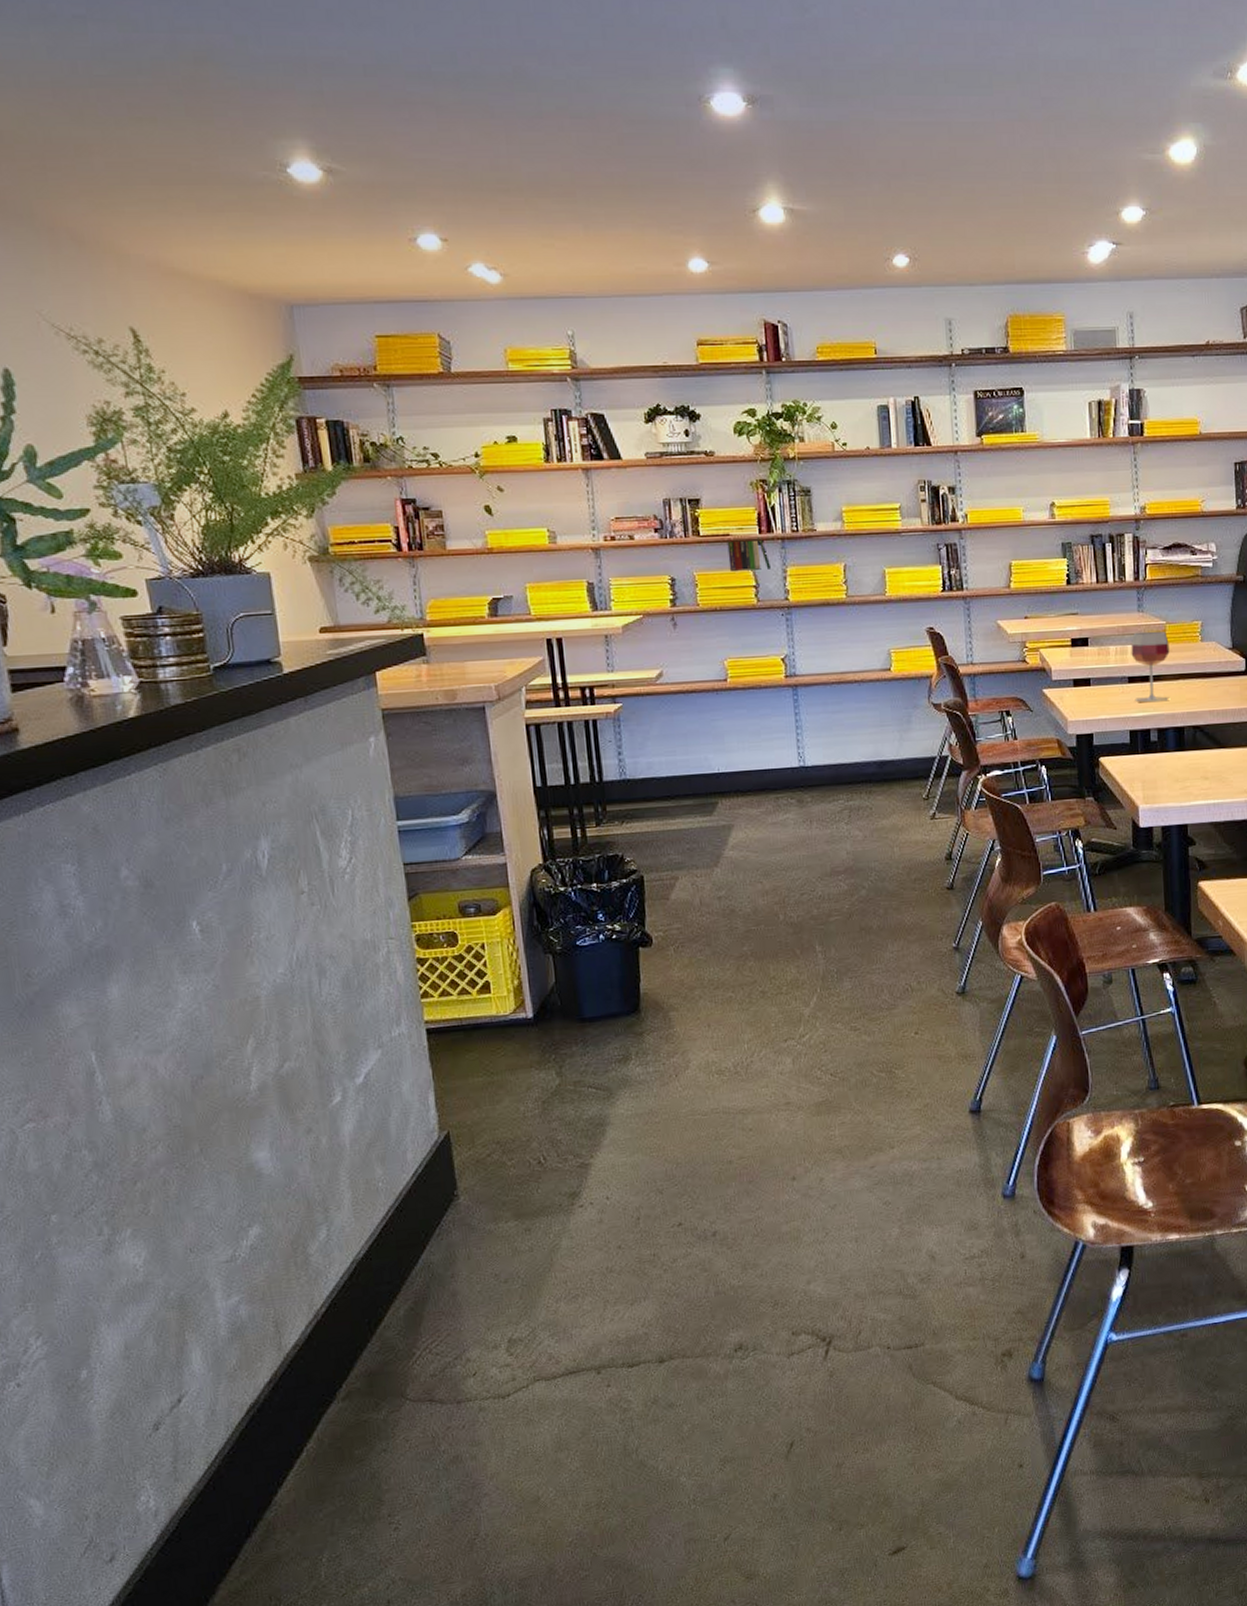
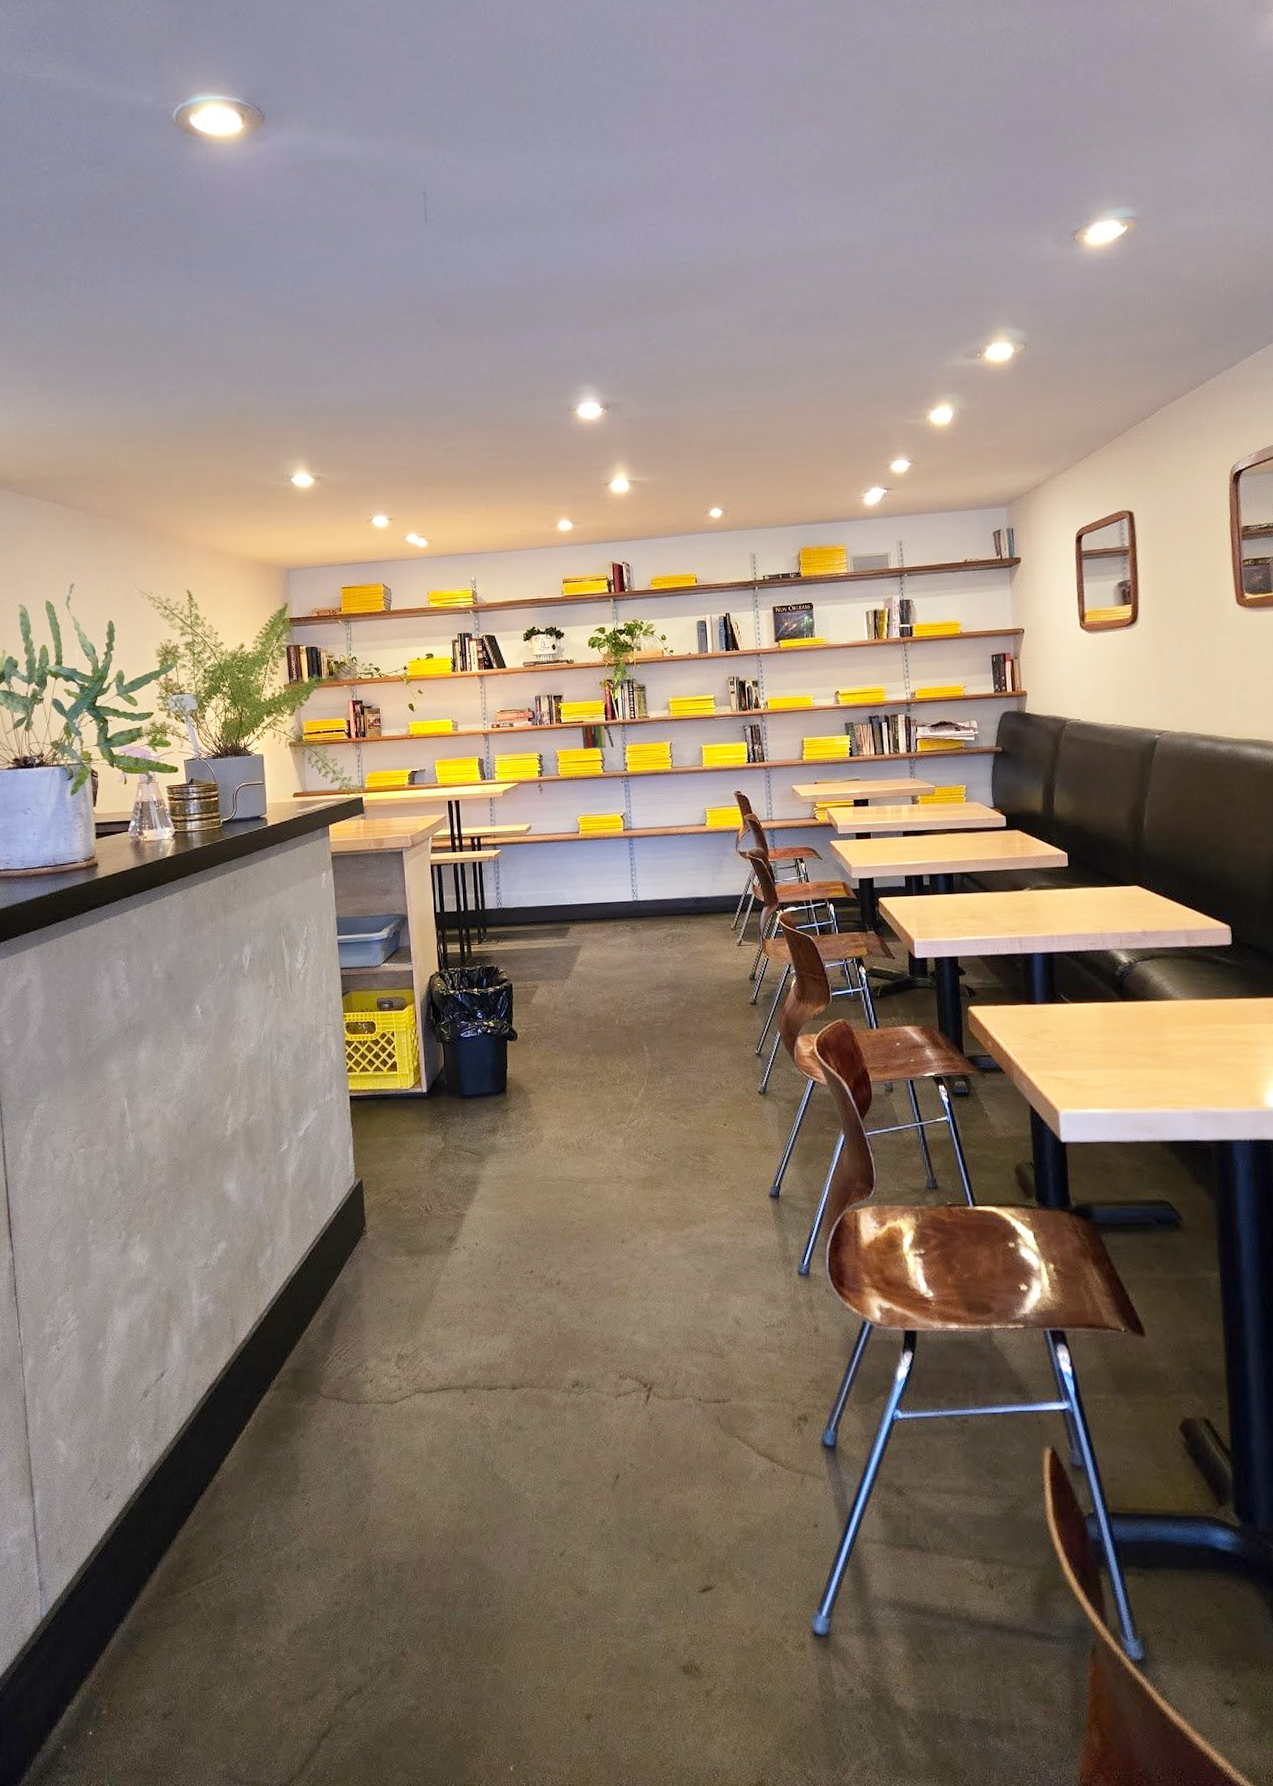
wineglass: present [1131,630,1170,703] -> none [904,793,939,853]

